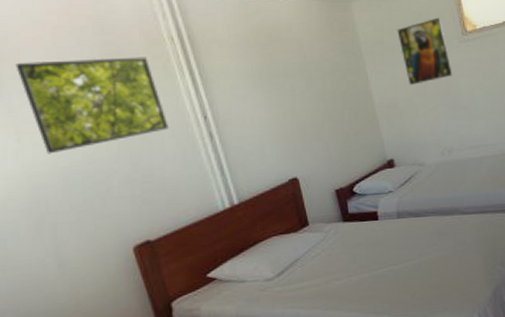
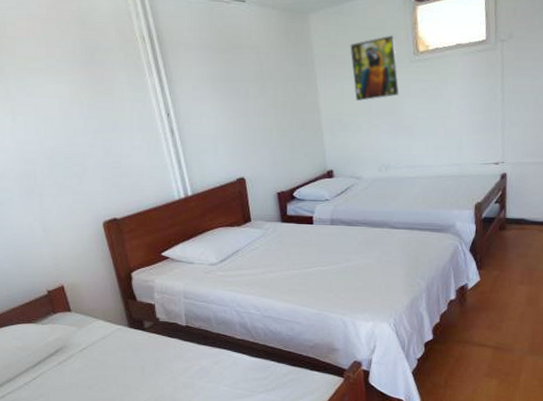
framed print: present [16,57,170,154] -> none [12,50,137,135]

